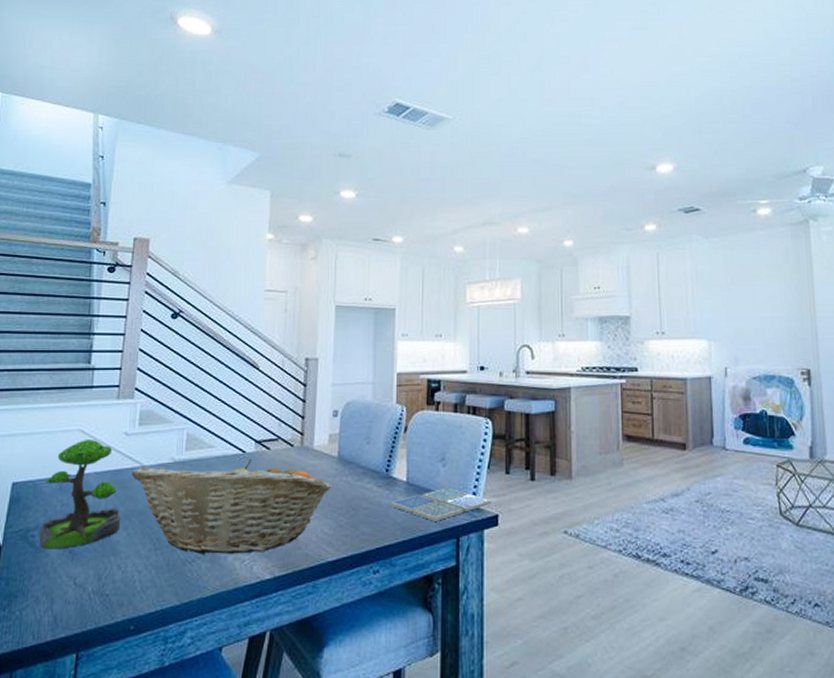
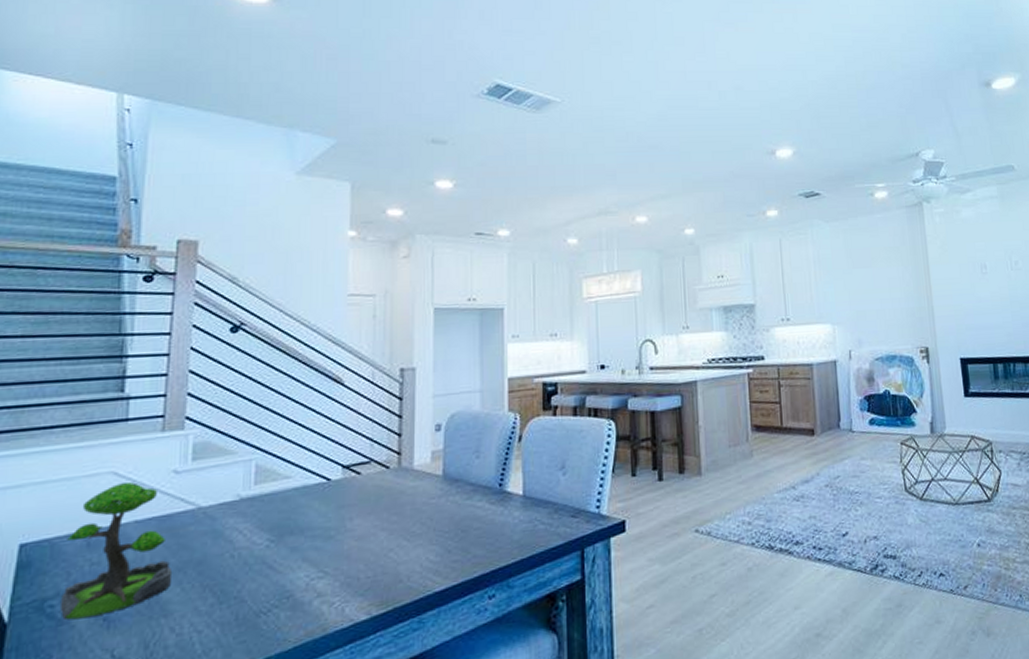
fruit basket: present [131,459,332,554] -> none [184,487,437,602]
drink coaster: present [391,487,492,521] -> none [506,496,618,535]

